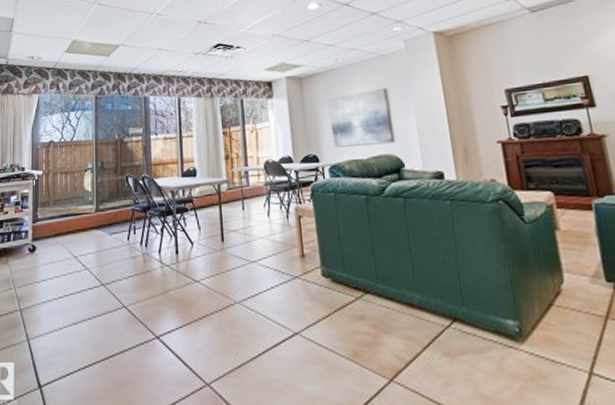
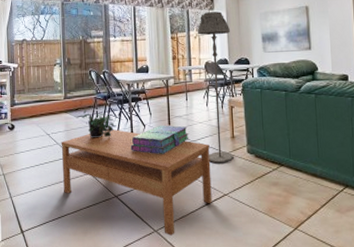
coffee table: none [90,248,280,391] -> present [61,129,212,236]
potted plant: none [116,225,159,261] -> present [81,110,117,138]
stack of books: none [175,241,248,280] -> present [130,125,189,154]
floor lamp: none [253,99,305,291] -> present [197,11,234,164]

